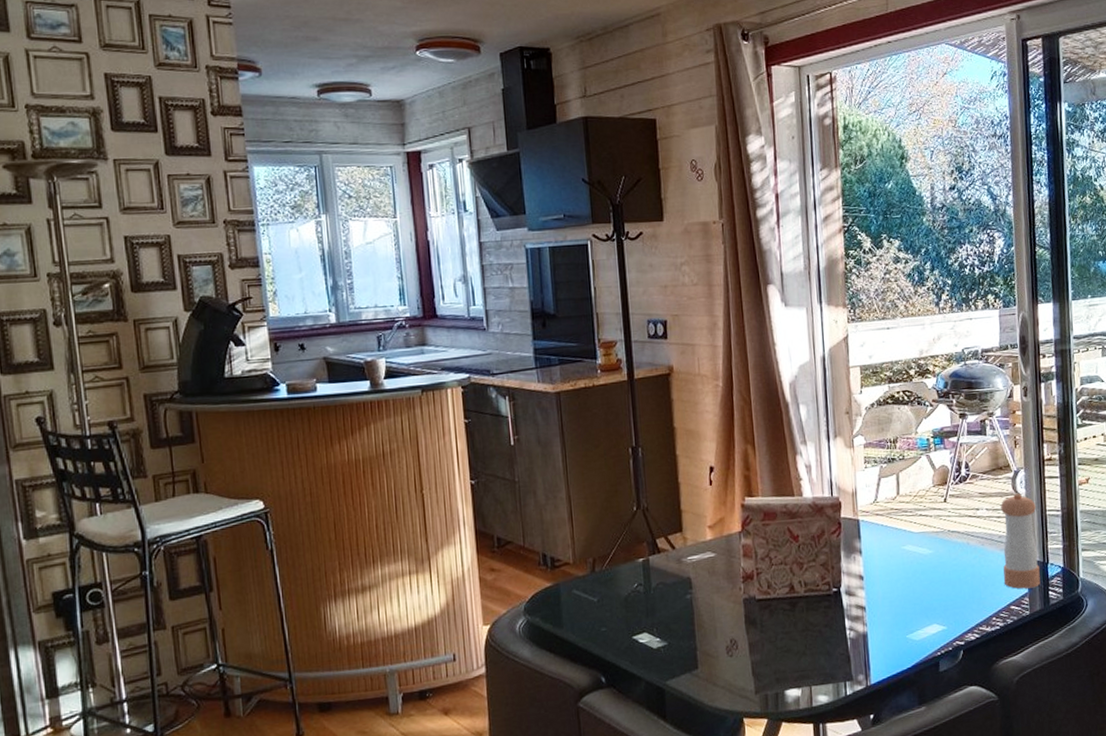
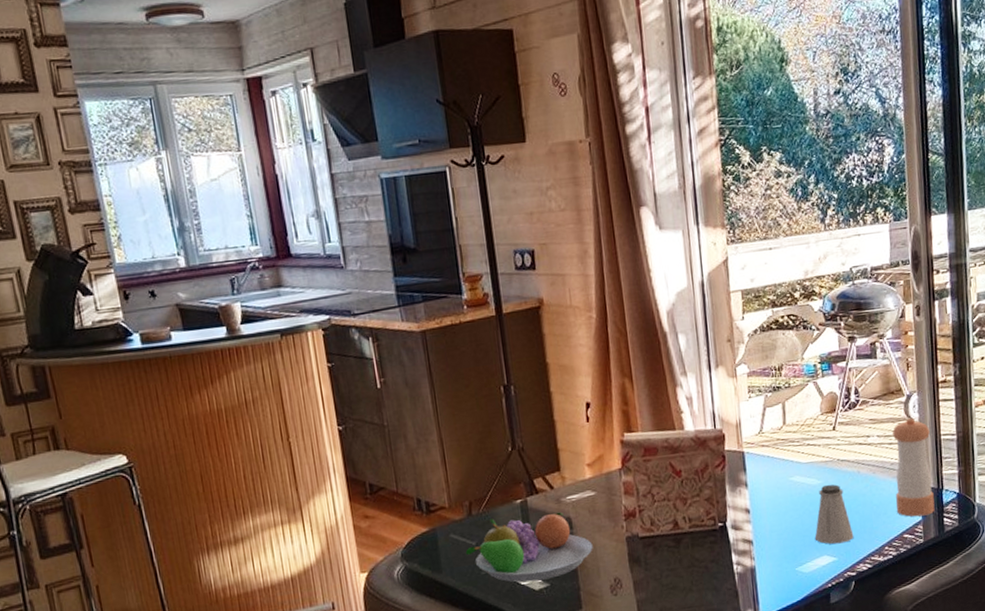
fruit bowl: none [587,572,711,640] -> present [465,512,593,583]
saltshaker: none [925,554,963,613] -> present [814,484,854,544]

